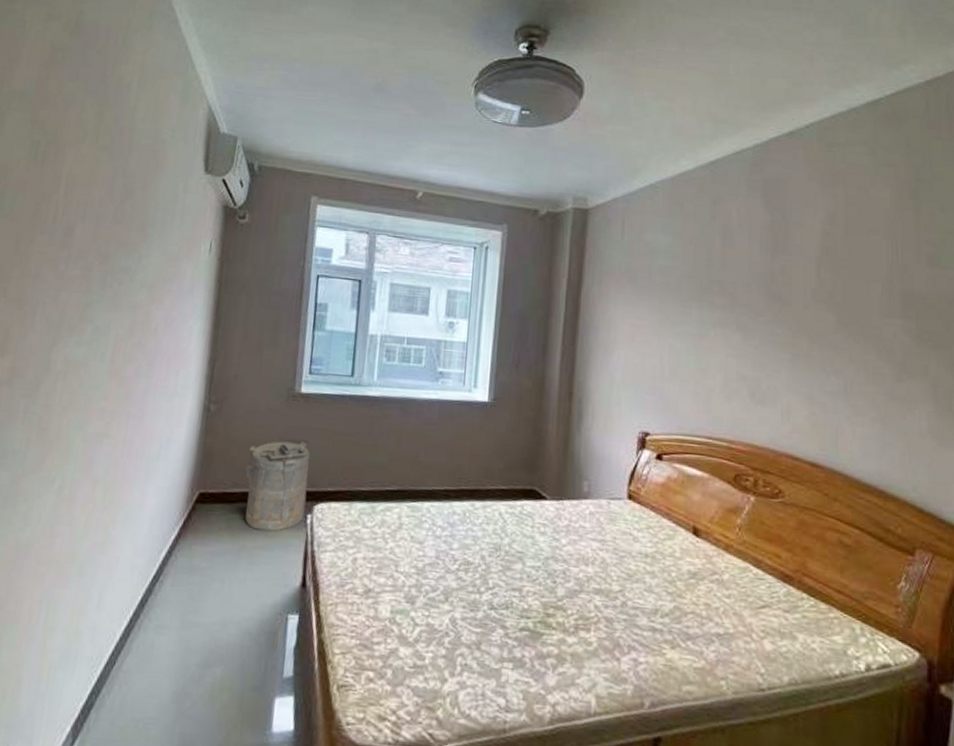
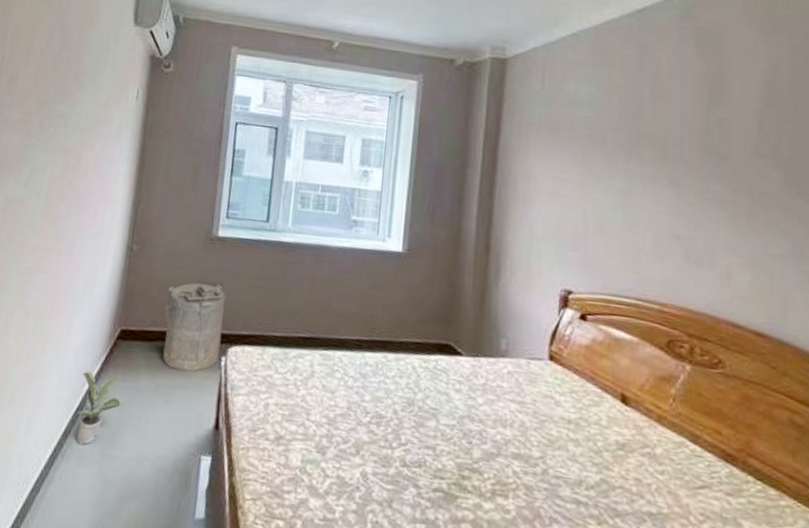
potted plant: none [153,537,202,614] -> present [75,370,122,446]

